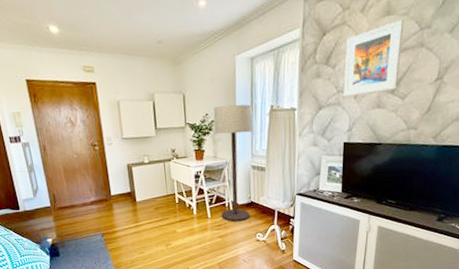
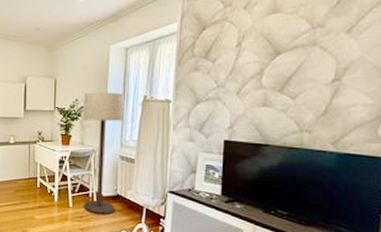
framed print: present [343,20,404,97] -> none [224,18,293,92]

